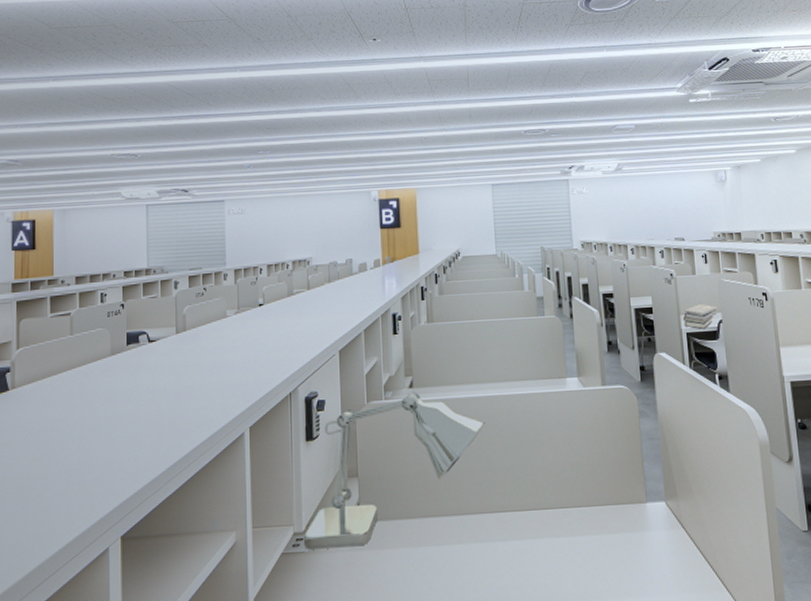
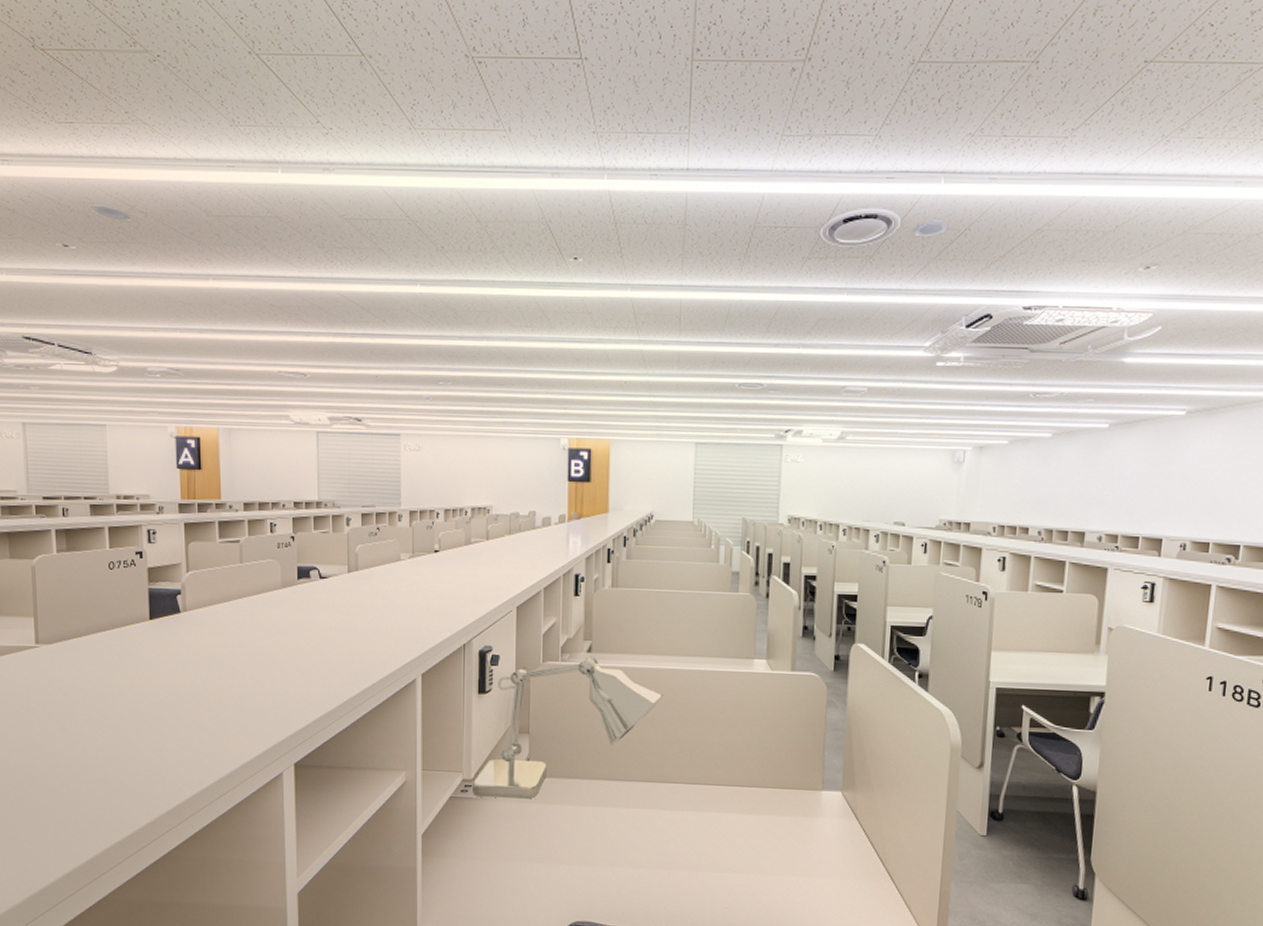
books: present [684,303,718,329] -> none [890,596,930,623]

